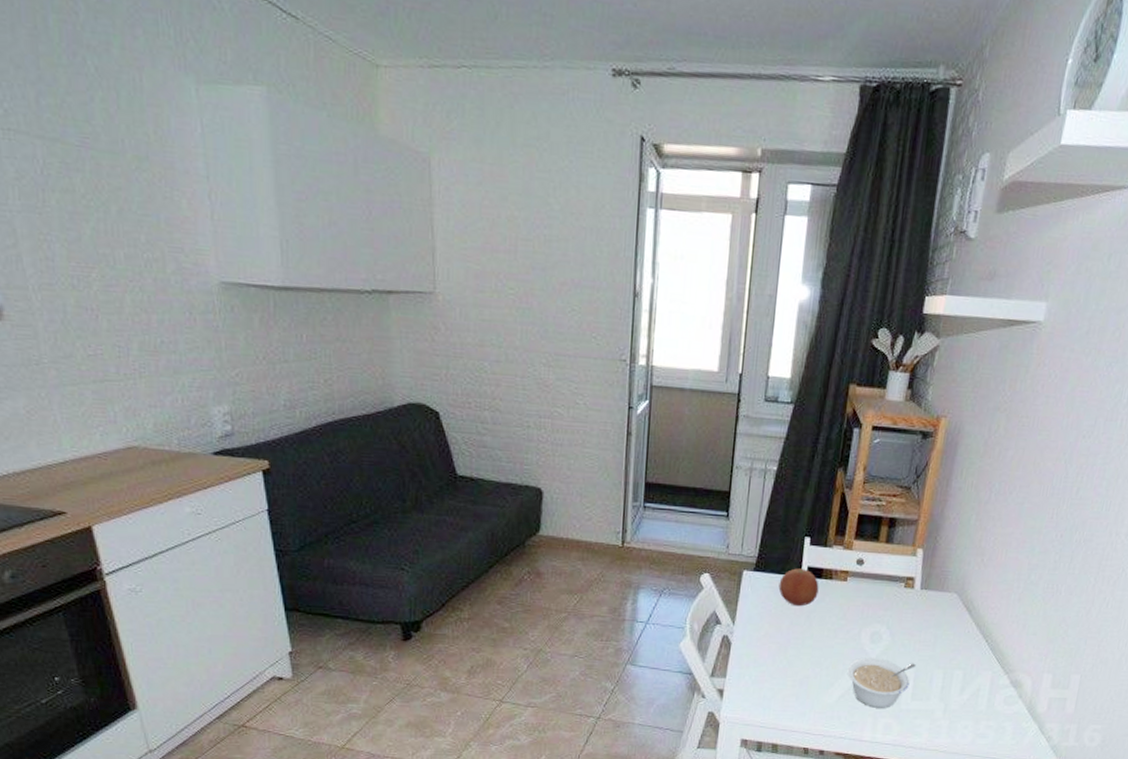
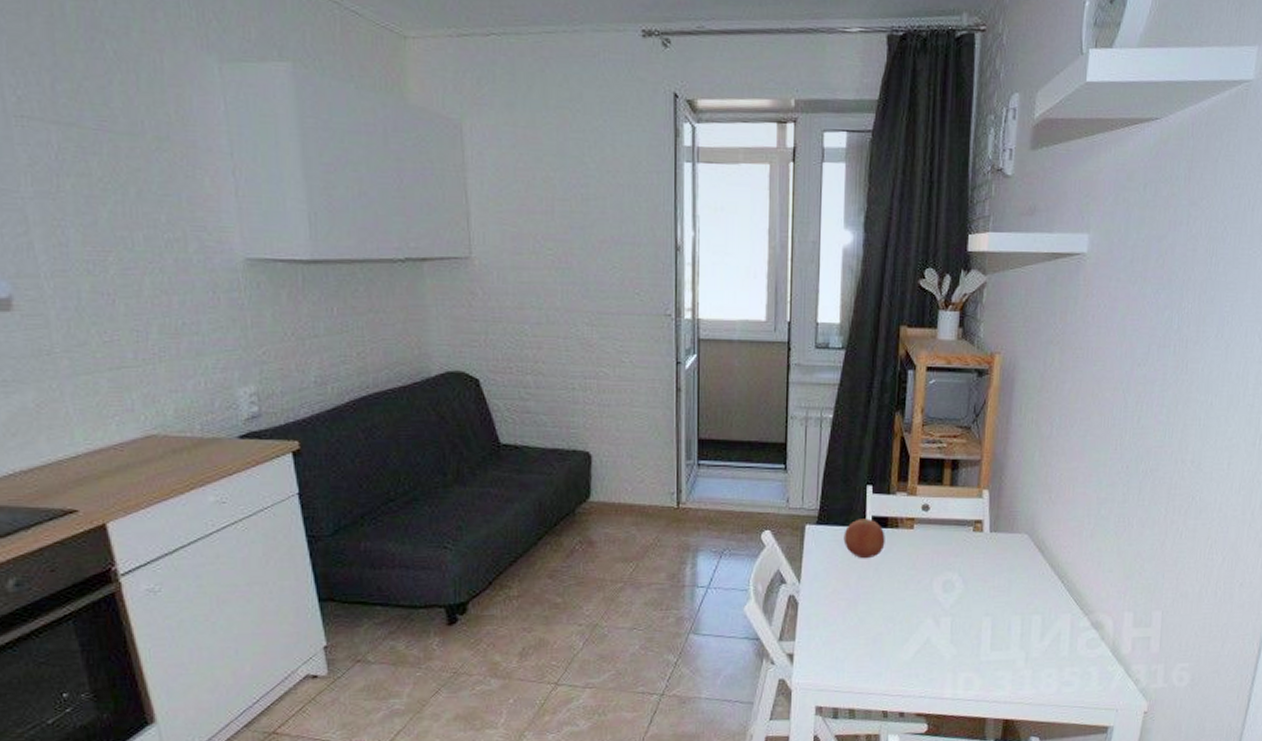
legume: present [847,657,916,708] -> none [921,608,992,662]

